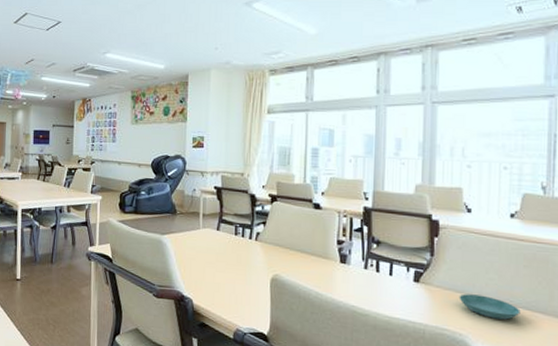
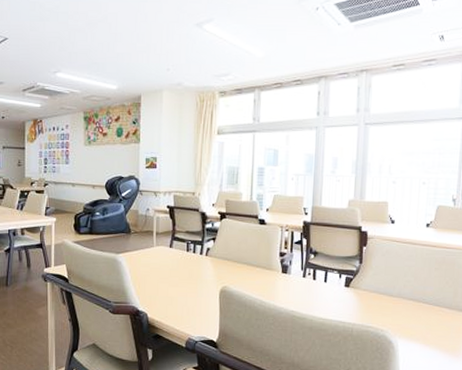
saucer: present [459,294,521,320] -> none [381,295,431,315]

